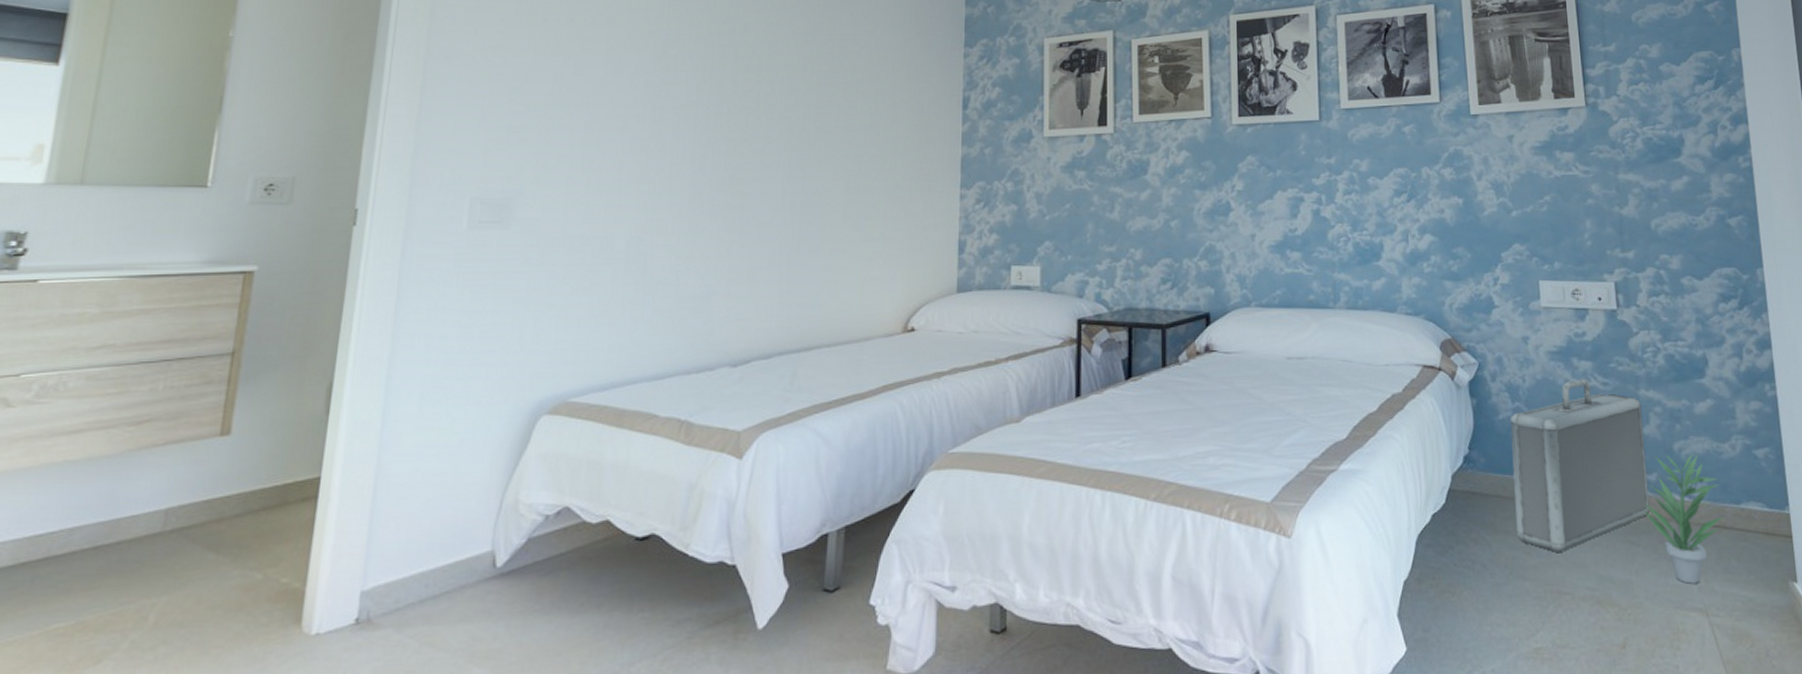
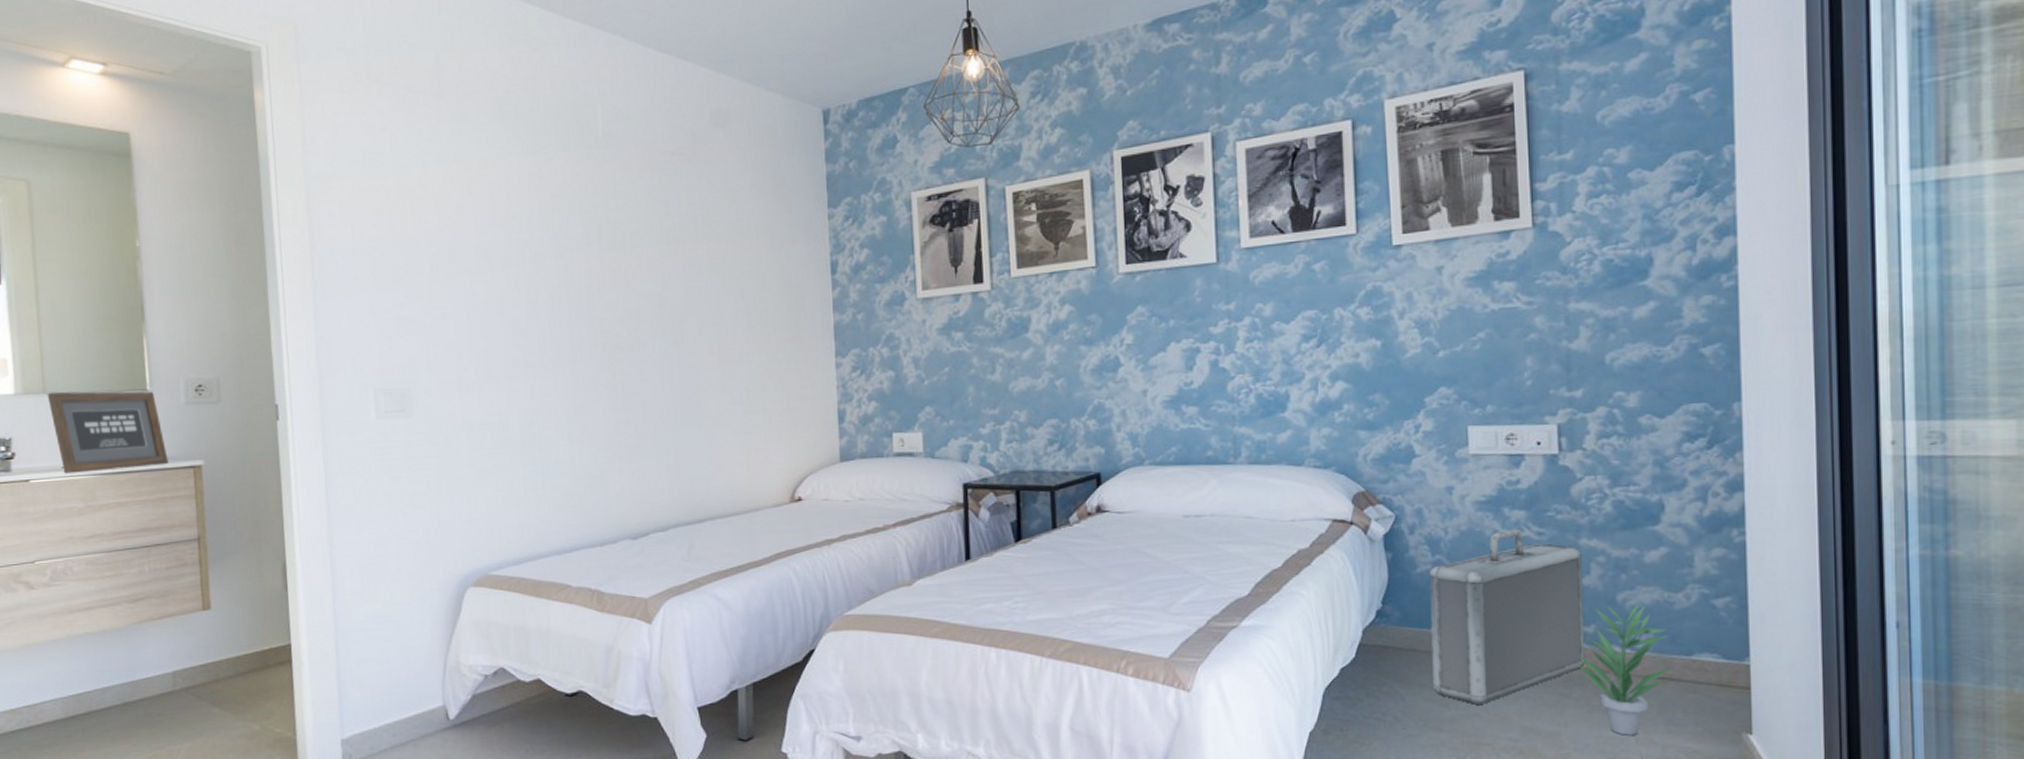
picture frame: none [83,183,216,274] -> present [47,391,169,473]

